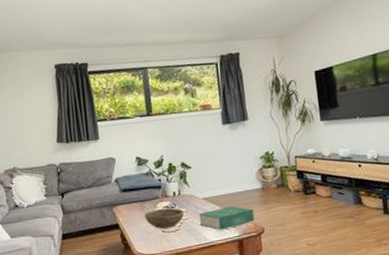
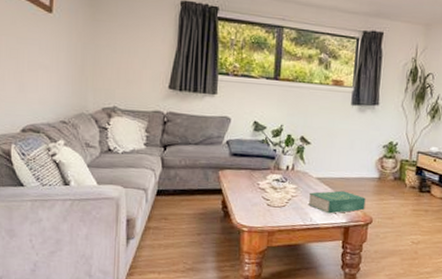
bowl: present [144,208,185,229] -> none [251,181,295,203]

